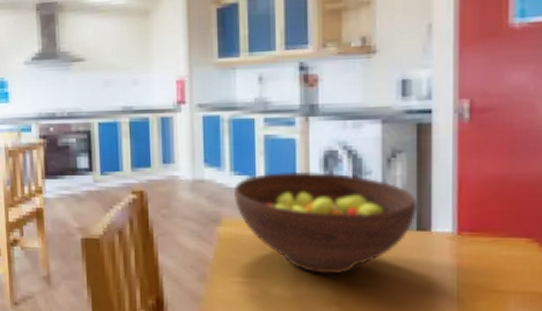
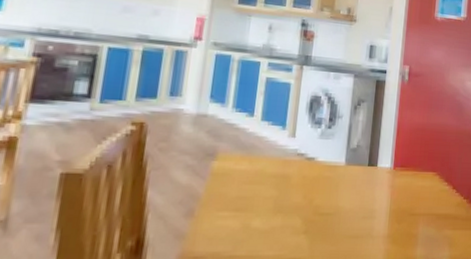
fruit bowl: present [233,171,417,275] -> none [231,111,370,205]

